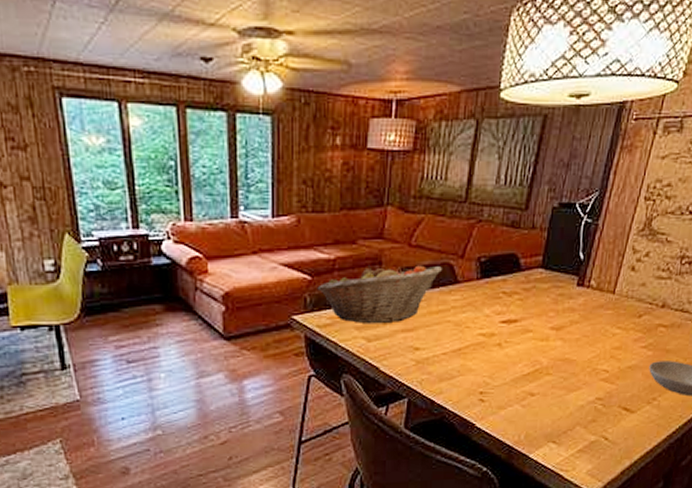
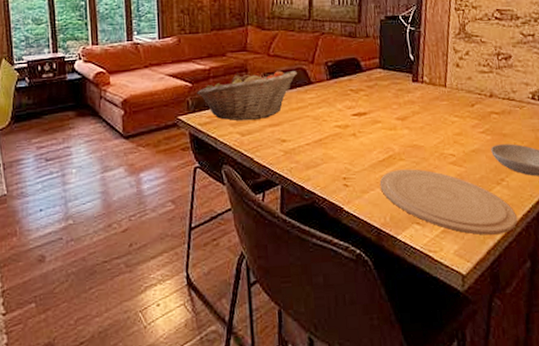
plate: none [519,384,660,456] -> present [379,169,517,235]

